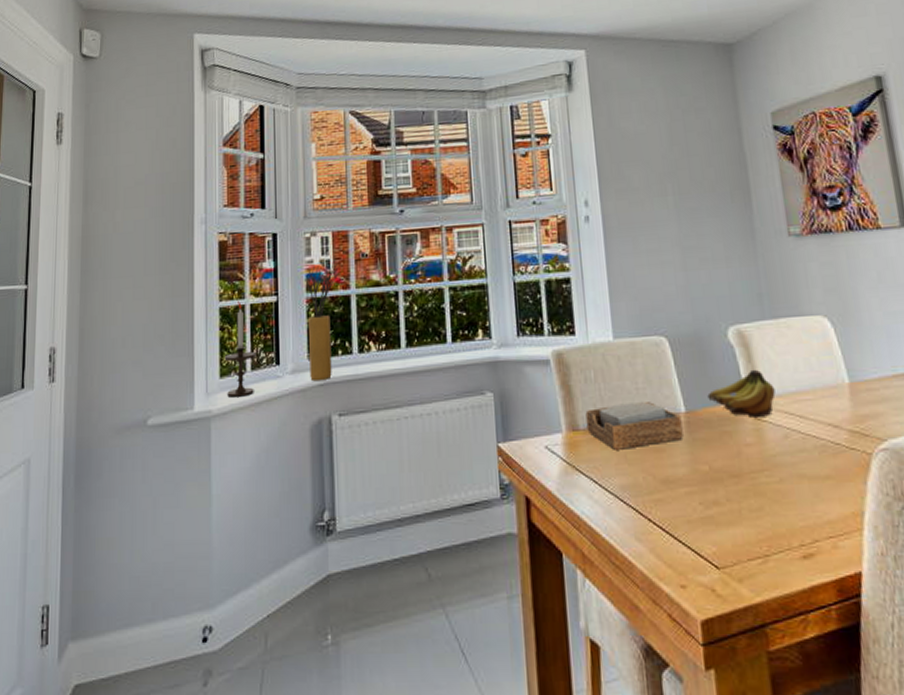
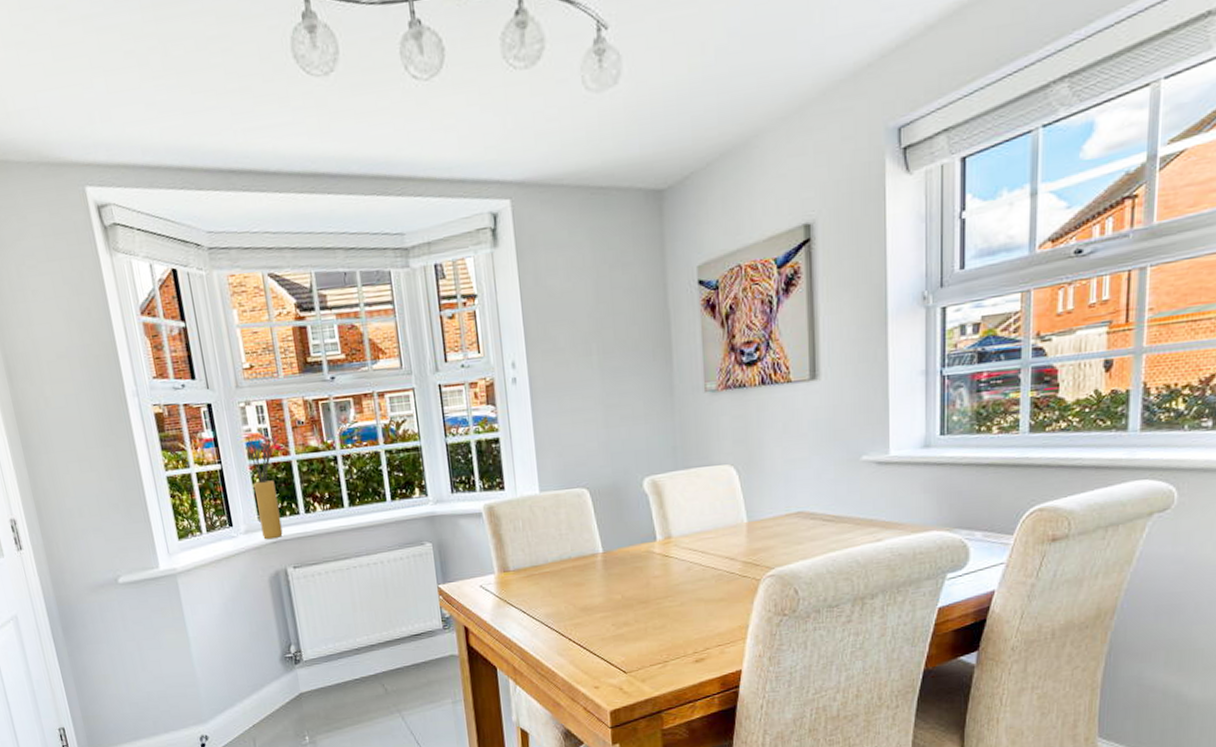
candlestick: present [224,300,257,398] -> none [179,469,213,557]
napkin holder: present [585,402,683,450] -> none [515,545,600,586]
fruit: present [707,369,776,417] -> none [623,514,682,555]

